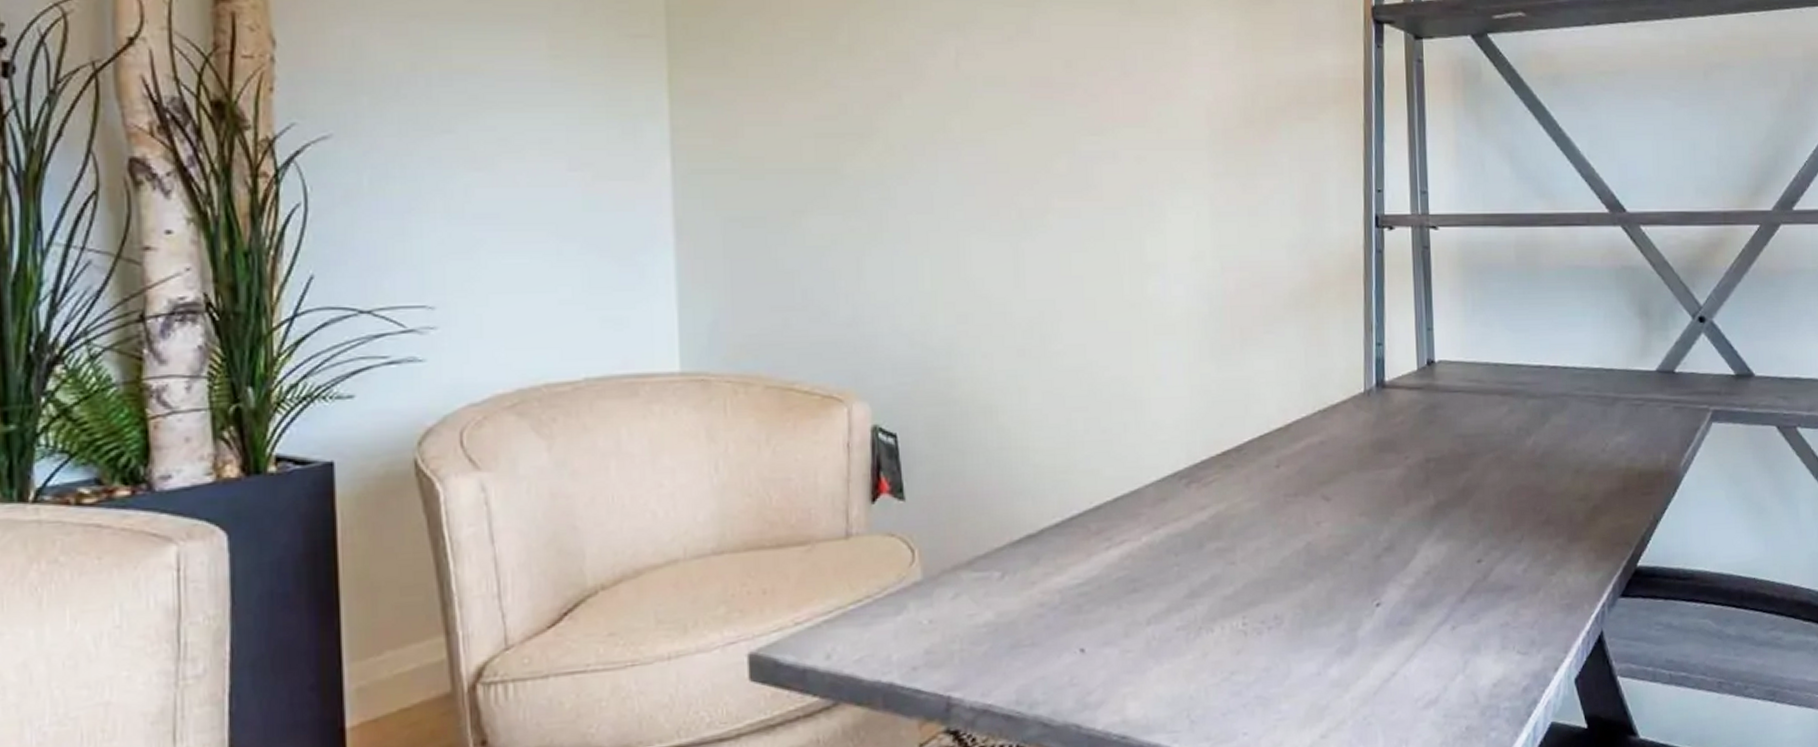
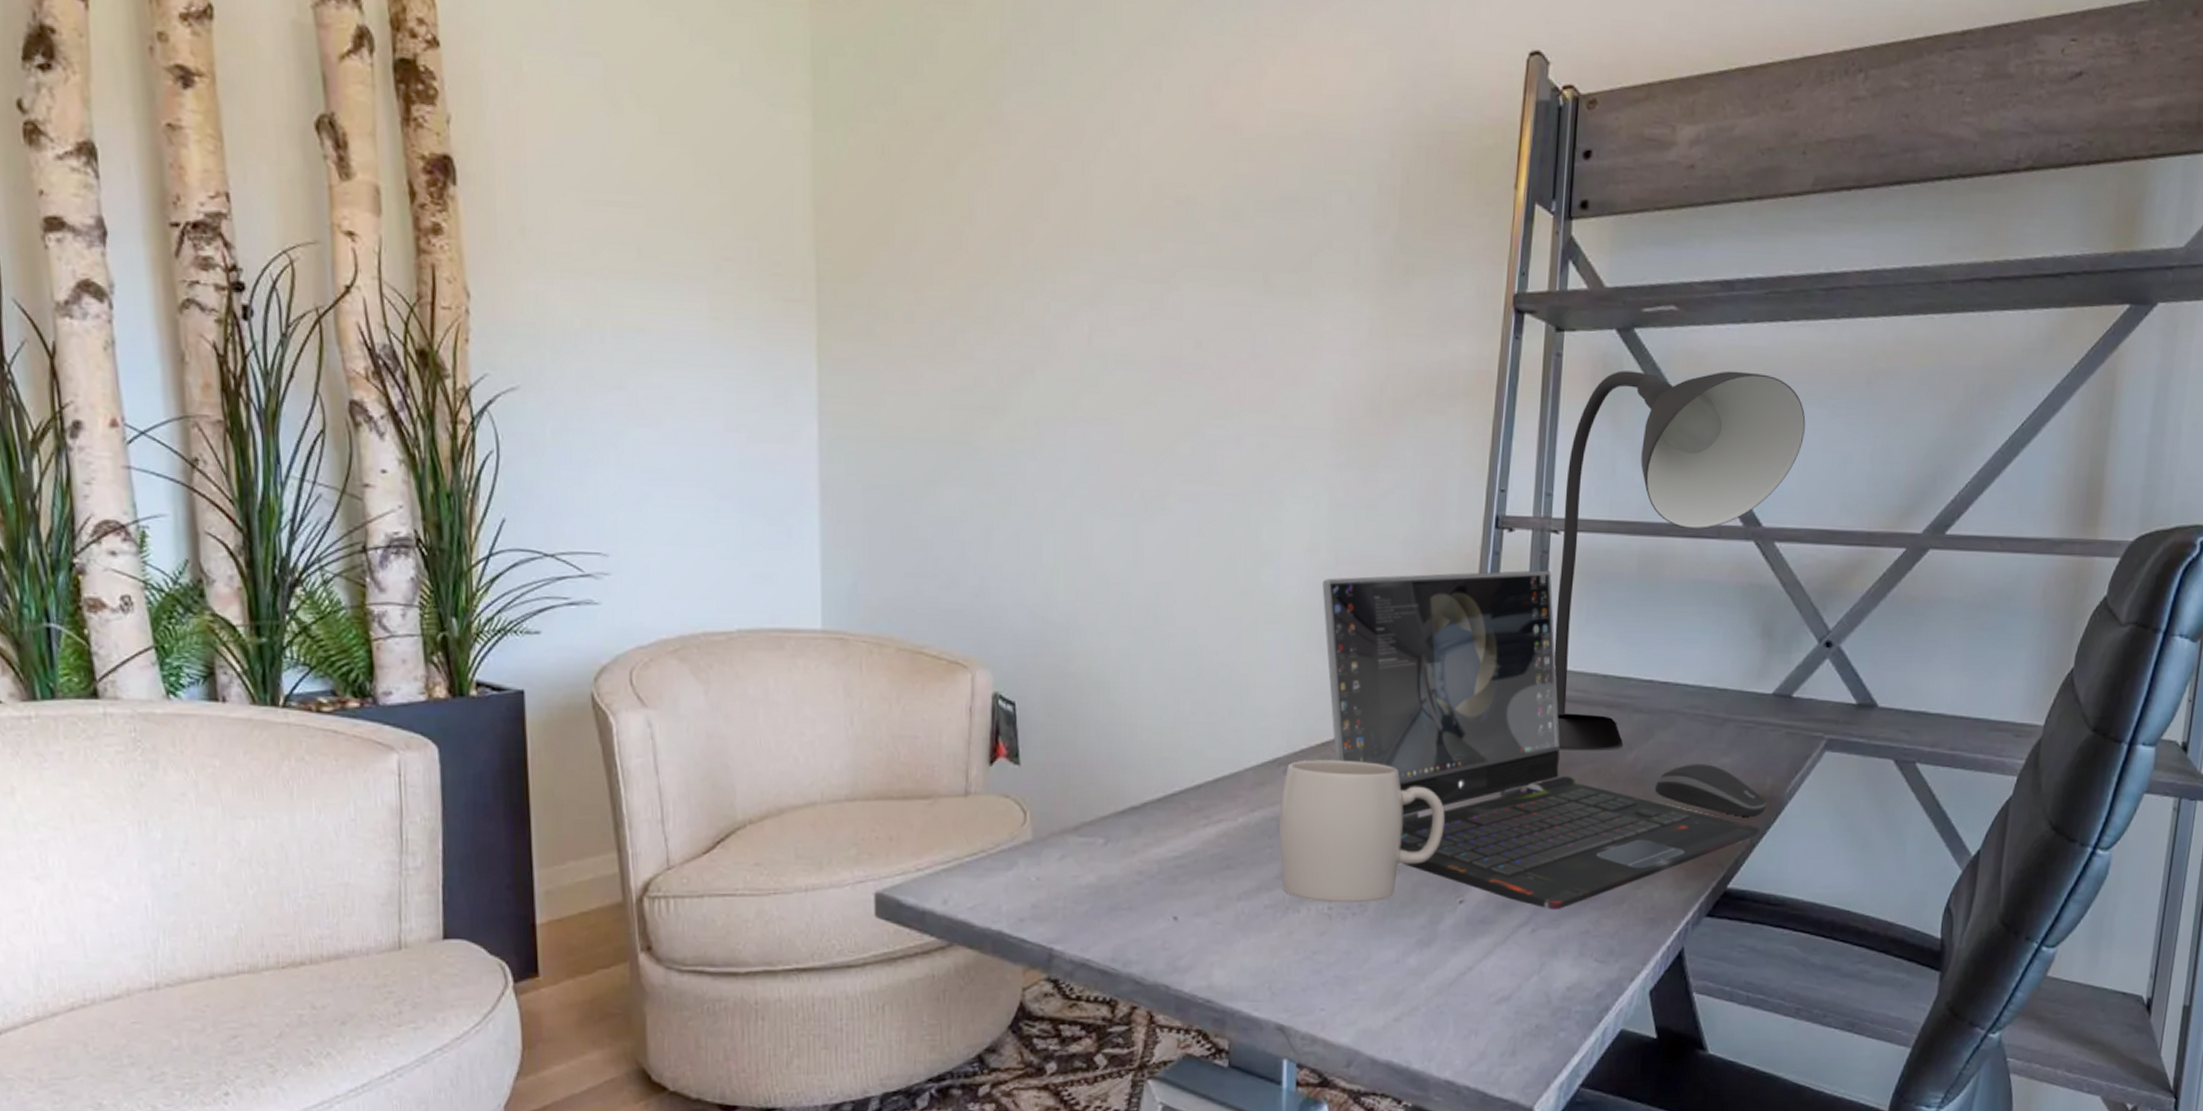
mug: none [1184,468,1354,619] -> present [1279,760,1445,903]
laptop computer: none [1210,265,1662,605] -> present [1322,570,1761,910]
desk lamp: none [1439,69,1655,441] -> present [1553,370,1806,751]
computer mouse: none [1556,444,1664,493] -> present [1654,764,1767,817]

